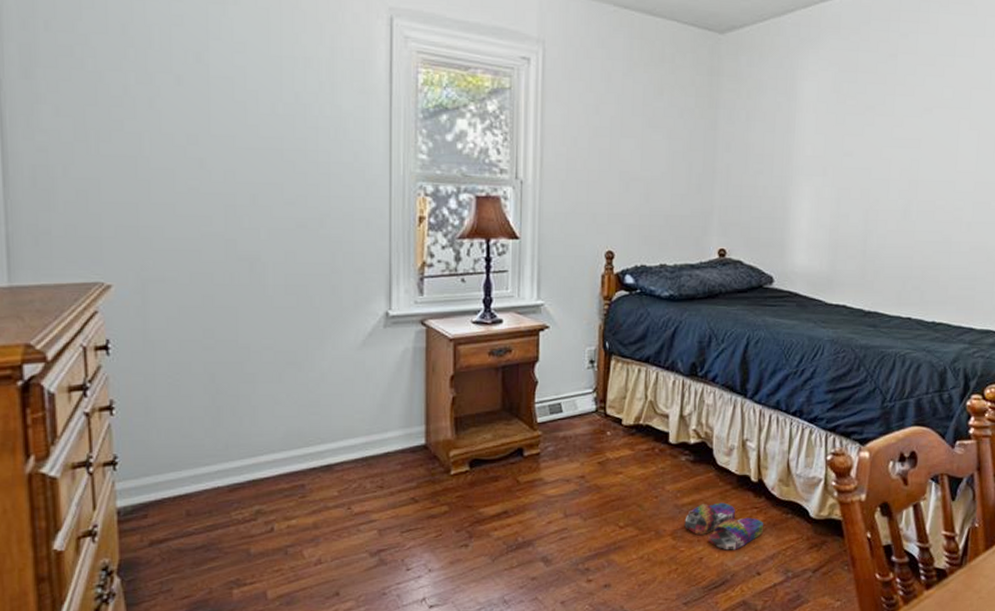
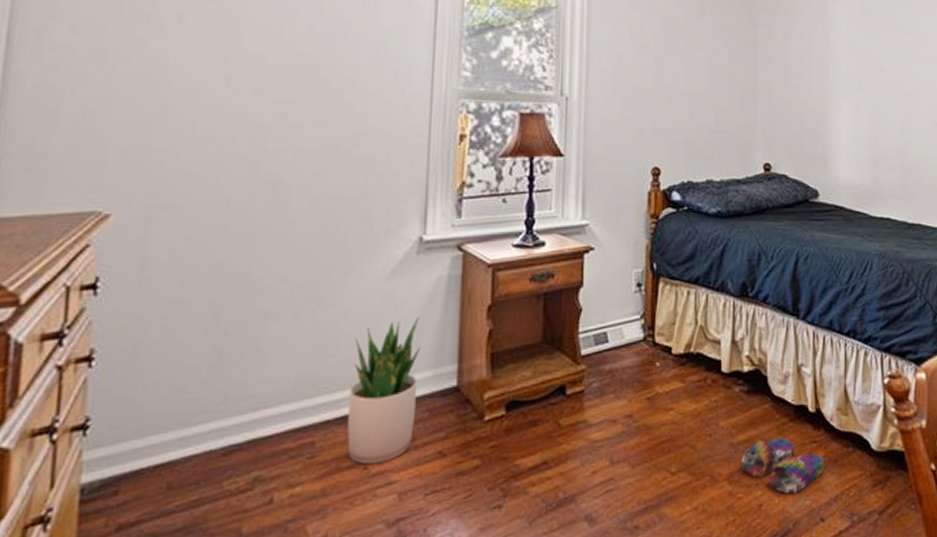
planter: none [332,382,392,506] -> present [347,316,421,465]

